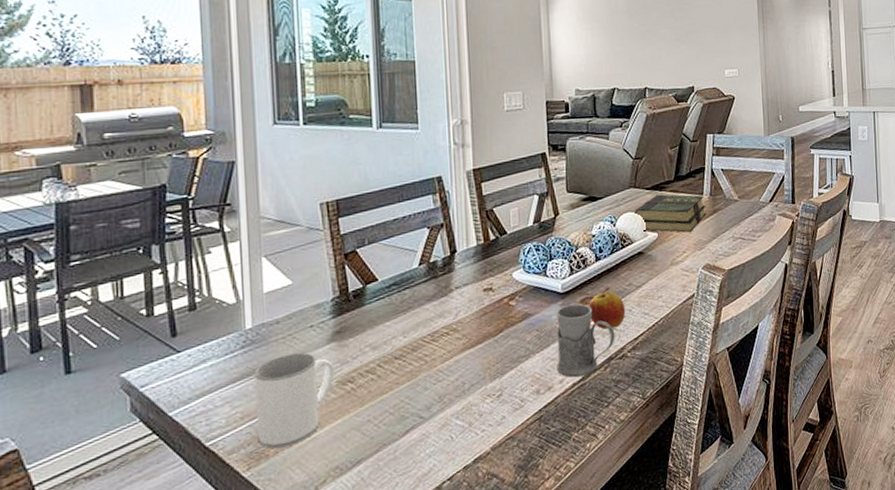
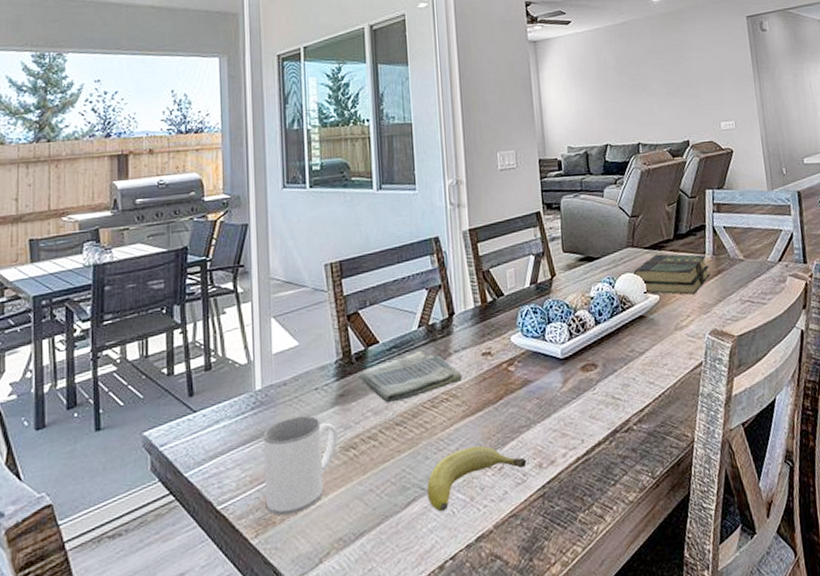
dish towel: none [356,287,463,339] -> present [358,350,462,403]
fruit: none [426,375,525,438] -> present [427,445,527,512]
mug: present [556,303,615,377] -> none [557,370,619,451]
apple: present [588,287,626,330] -> none [590,353,629,399]

